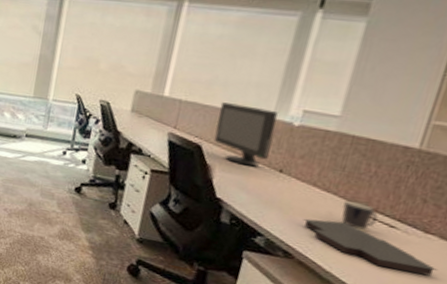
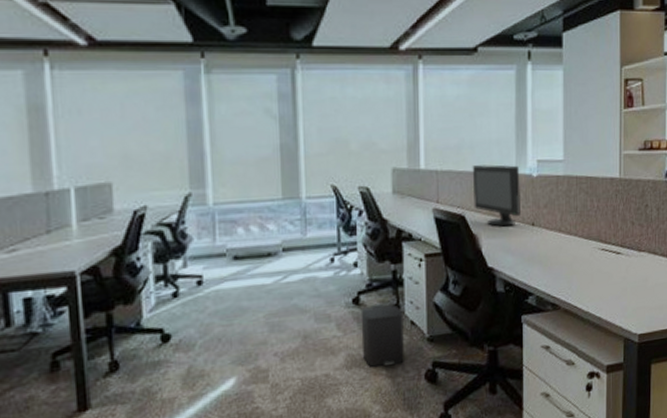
pedal bin: none [74,197,119,251] -> present [360,304,404,368]
papers: present [303,218,439,276] -> none [559,260,654,293]
mug: present [340,200,378,232] -> none [584,238,608,264]

